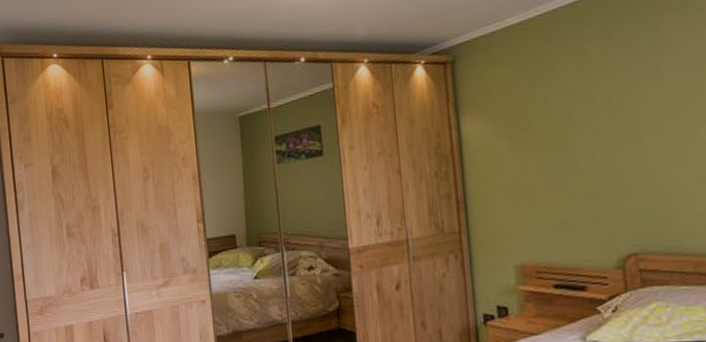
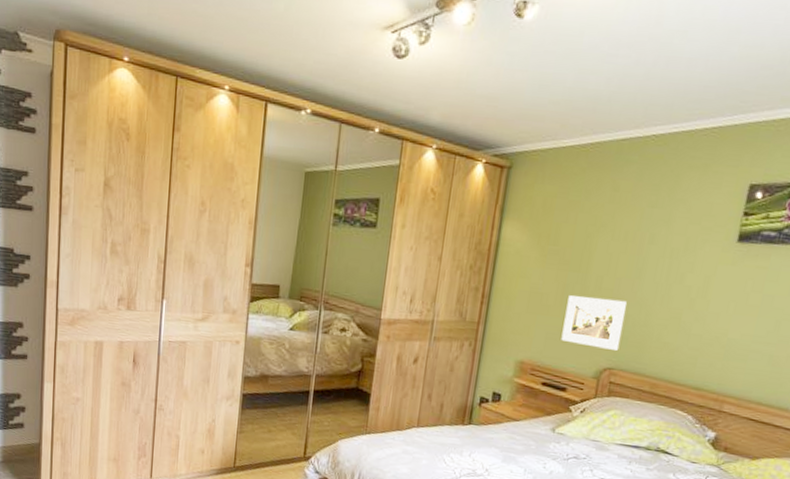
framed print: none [559,172,640,234] -> present [561,295,627,351]

